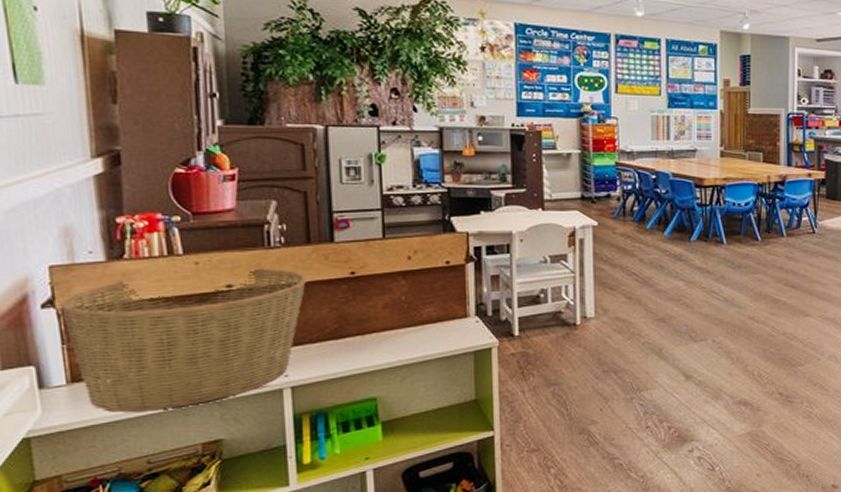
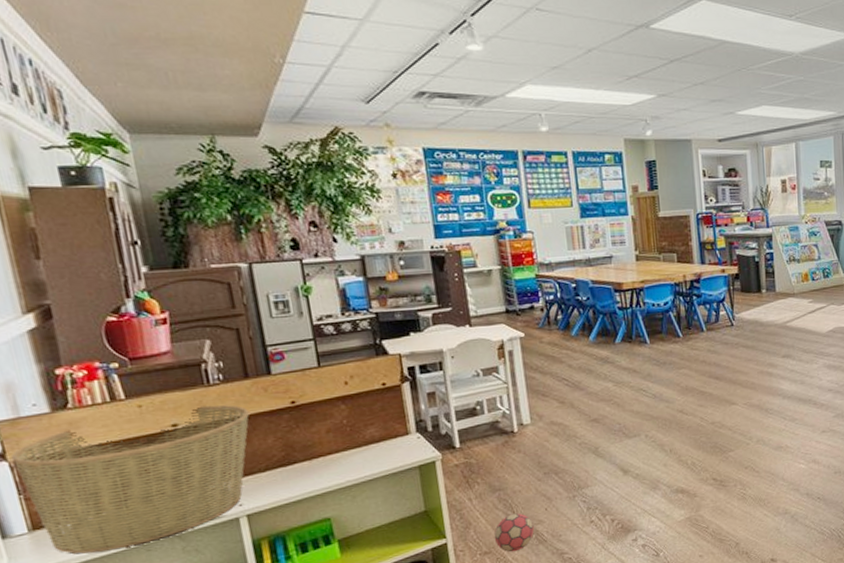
toy ball: none [544,411,586,452] -> present [494,513,534,552]

